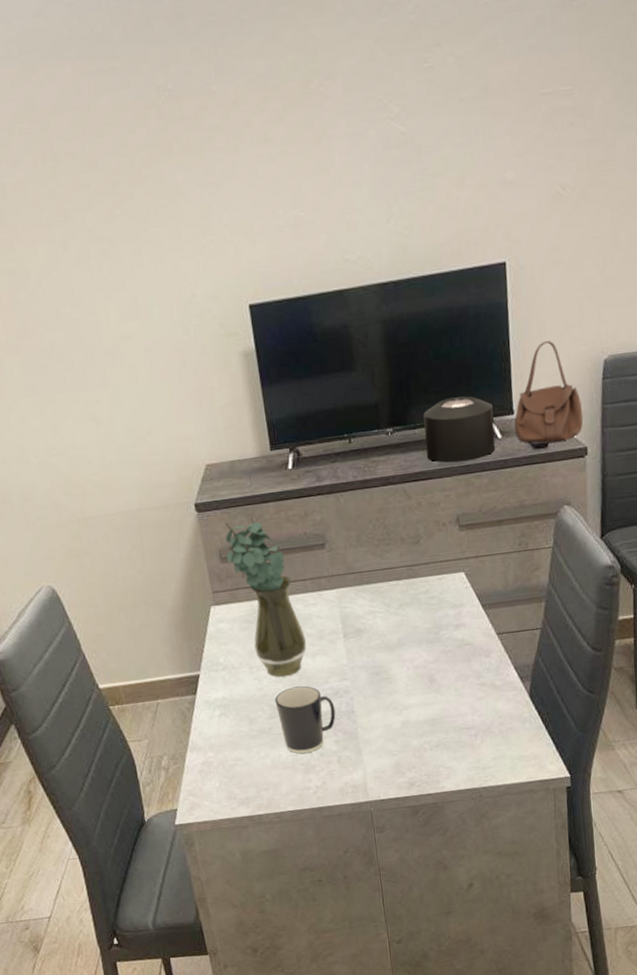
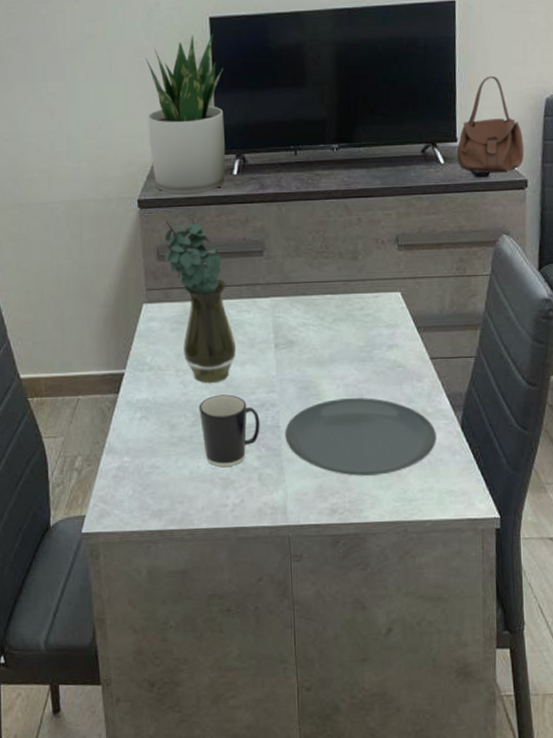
planter: none [186,322,280,495] -> present [145,33,226,194]
plate: none [360,677,507,751] -> present [285,398,436,476]
speaker: present [423,396,495,464] -> none [369,121,438,183]

